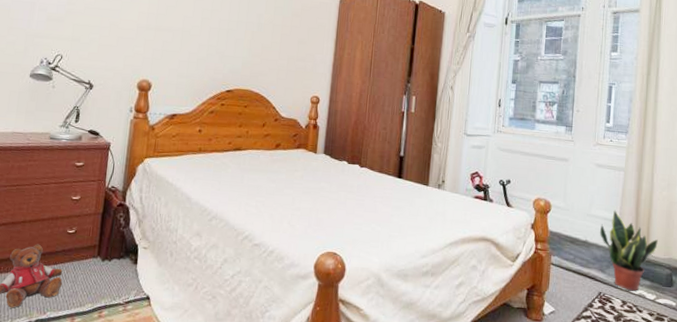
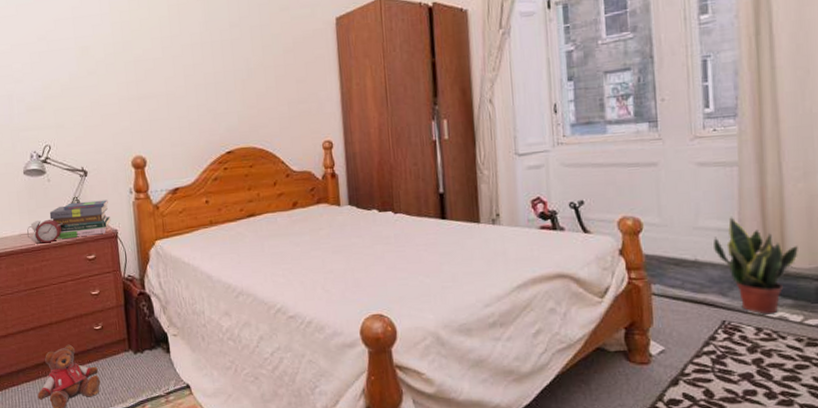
alarm clock: none [19,122,58,145] -> present [27,220,63,244]
books: none [46,111,107,145] -> present [49,200,111,240]

